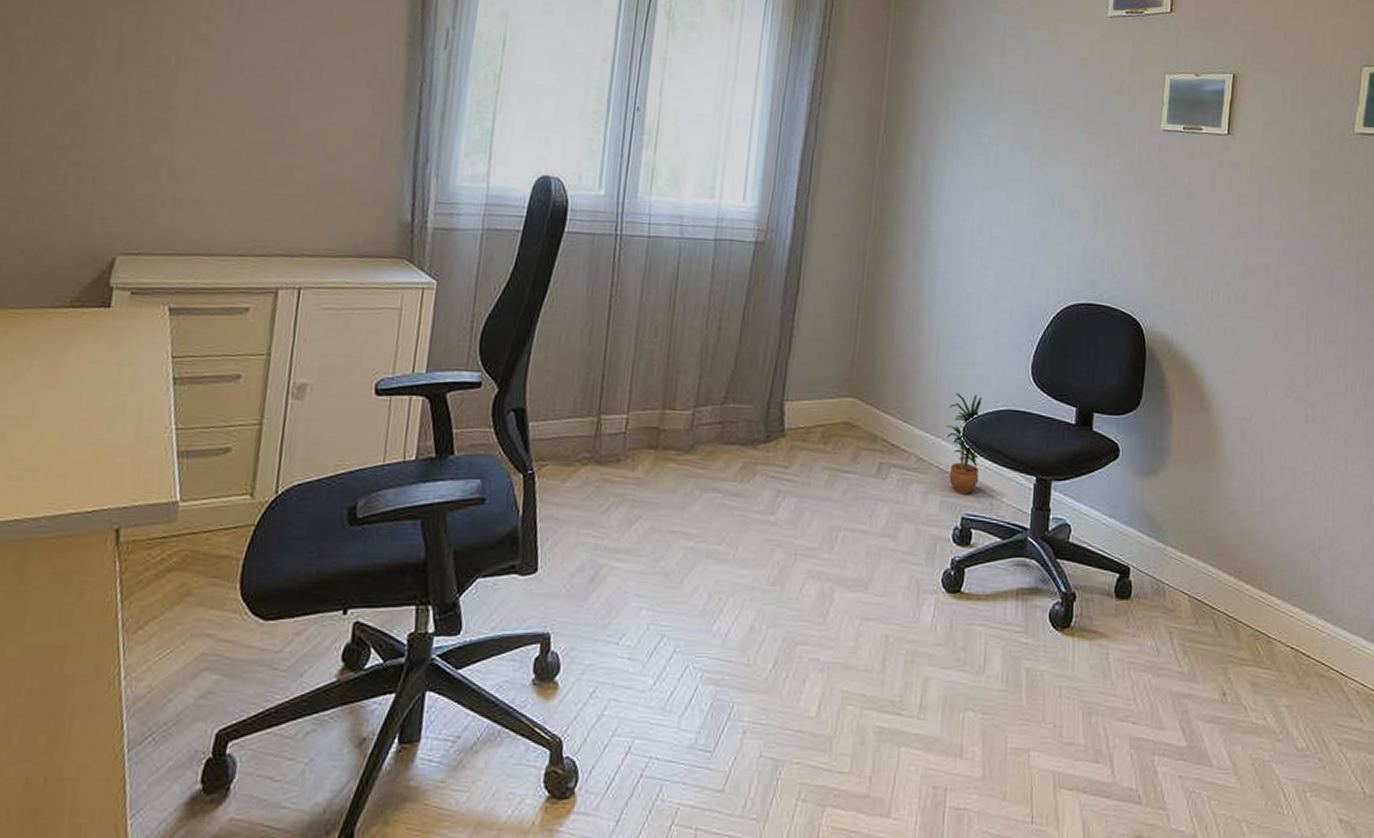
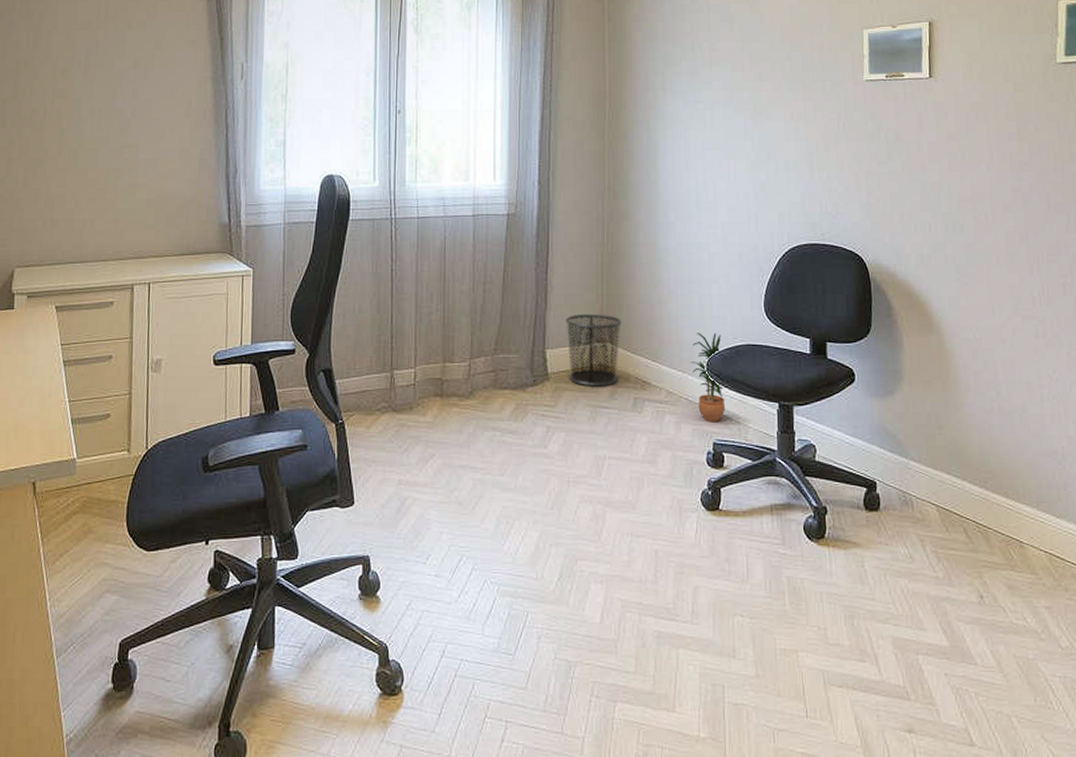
waste bin: none [808,363,874,448] -> present [566,313,622,387]

